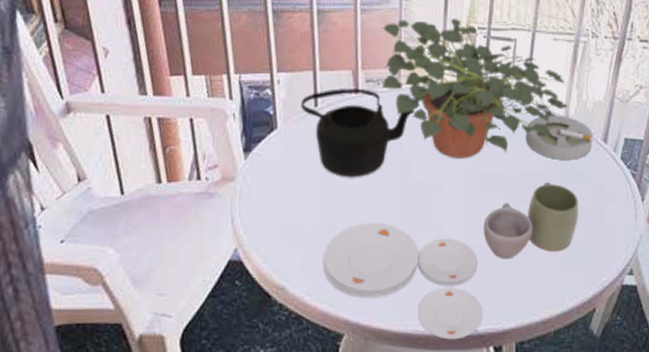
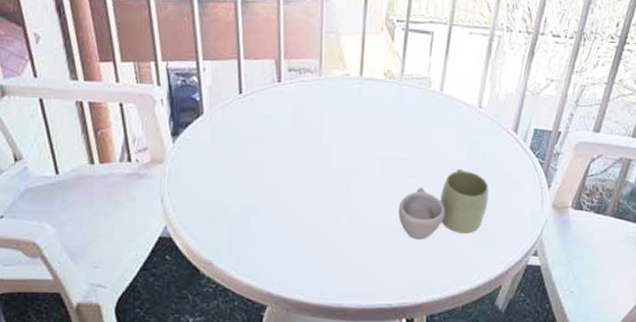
teapot: present [300,87,415,177] -> none [225,76,335,161]
plate: present [322,222,483,340] -> none [247,204,397,312]
potted plant: present [381,19,568,159] -> none [303,11,481,146]
ashtray: present [525,115,594,160] -> none [440,106,505,149]

